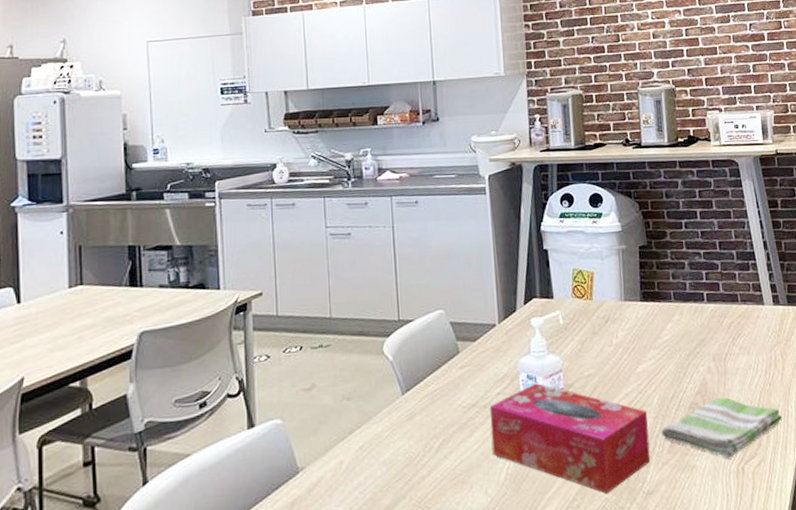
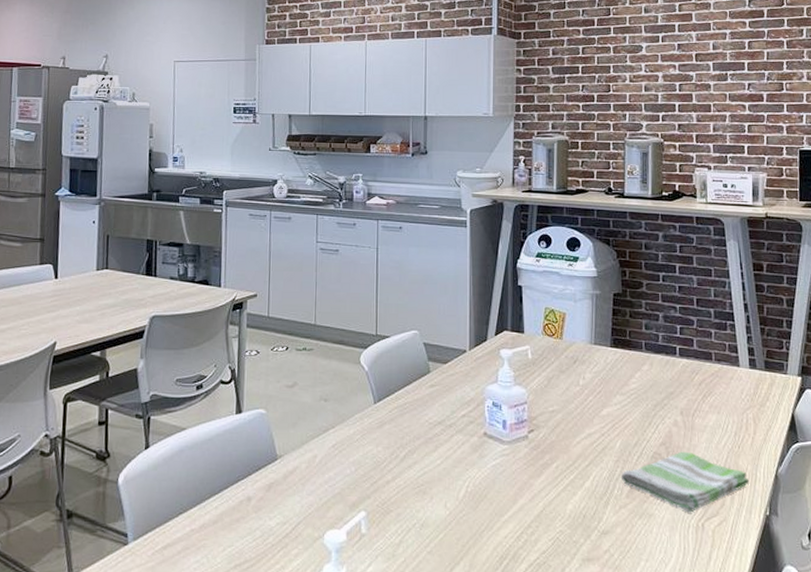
tissue box: present [489,382,651,494] -> none [454,411,609,526]

